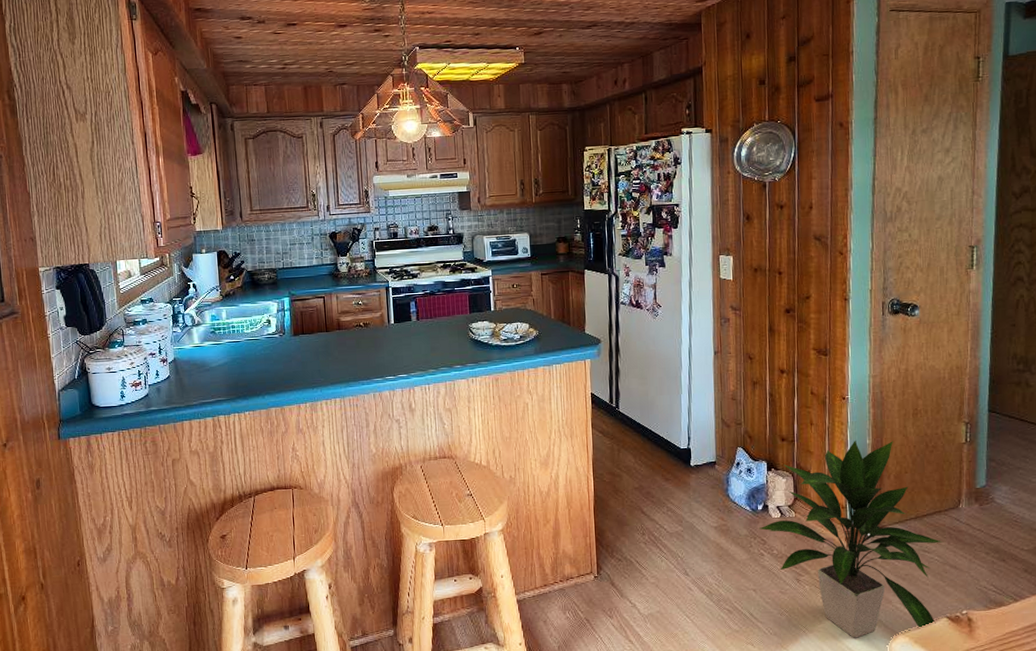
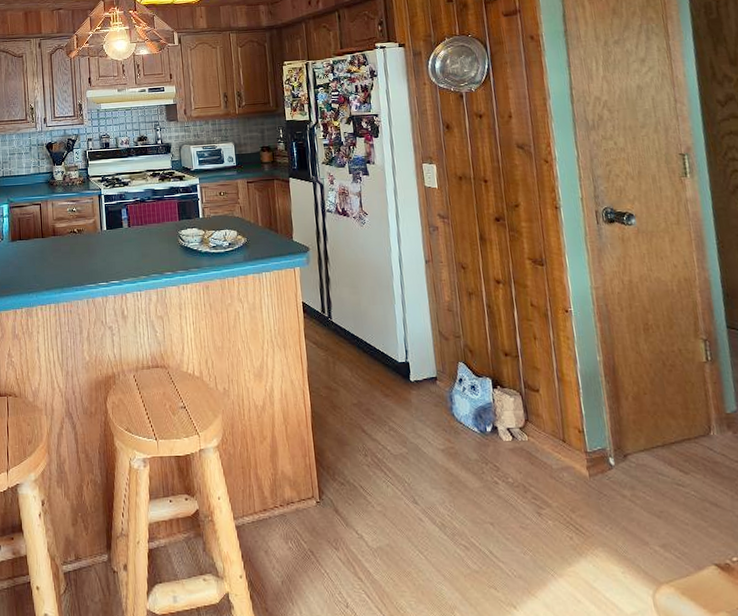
indoor plant: present [758,439,944,638] -> none [488,356,704,586]

